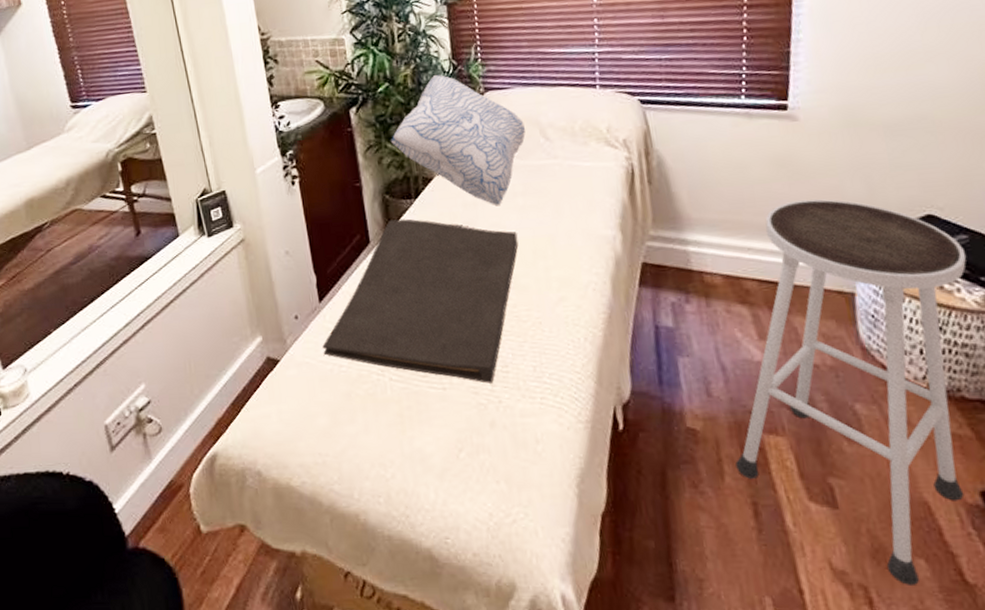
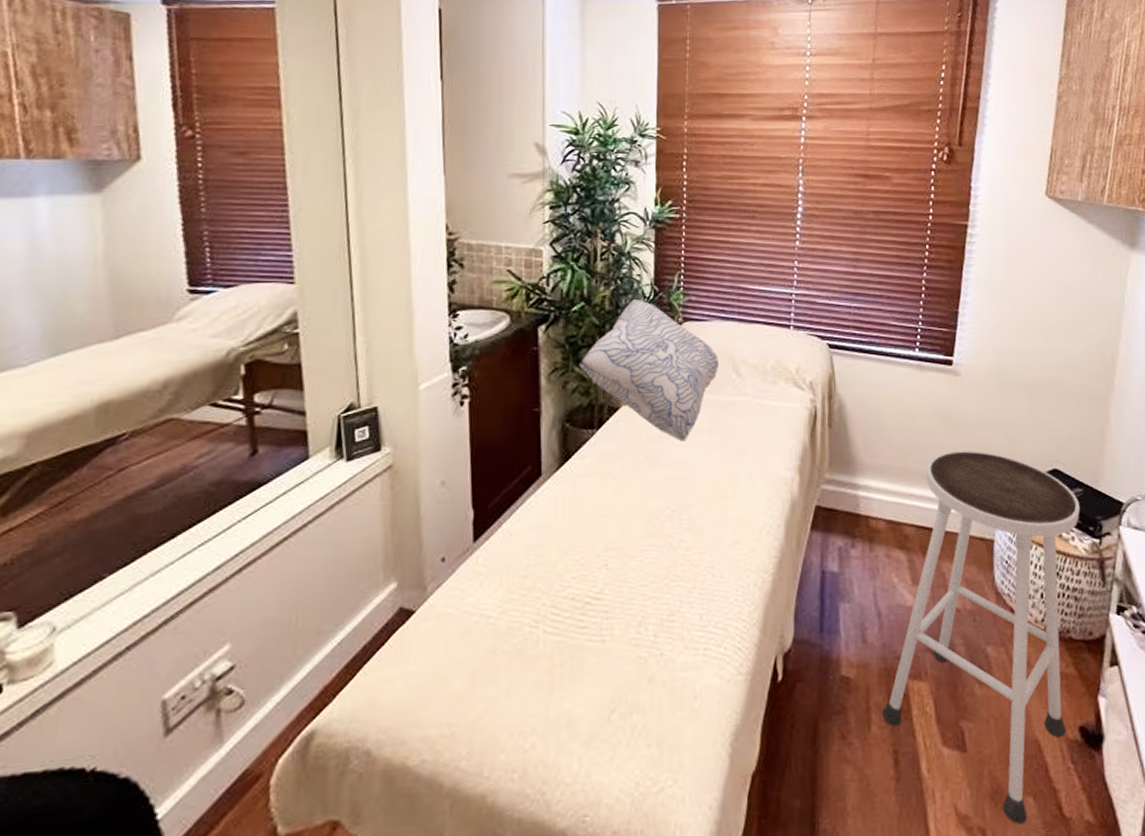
hand towel: present [322,219,519,383] -> none [470,450,699,634]

